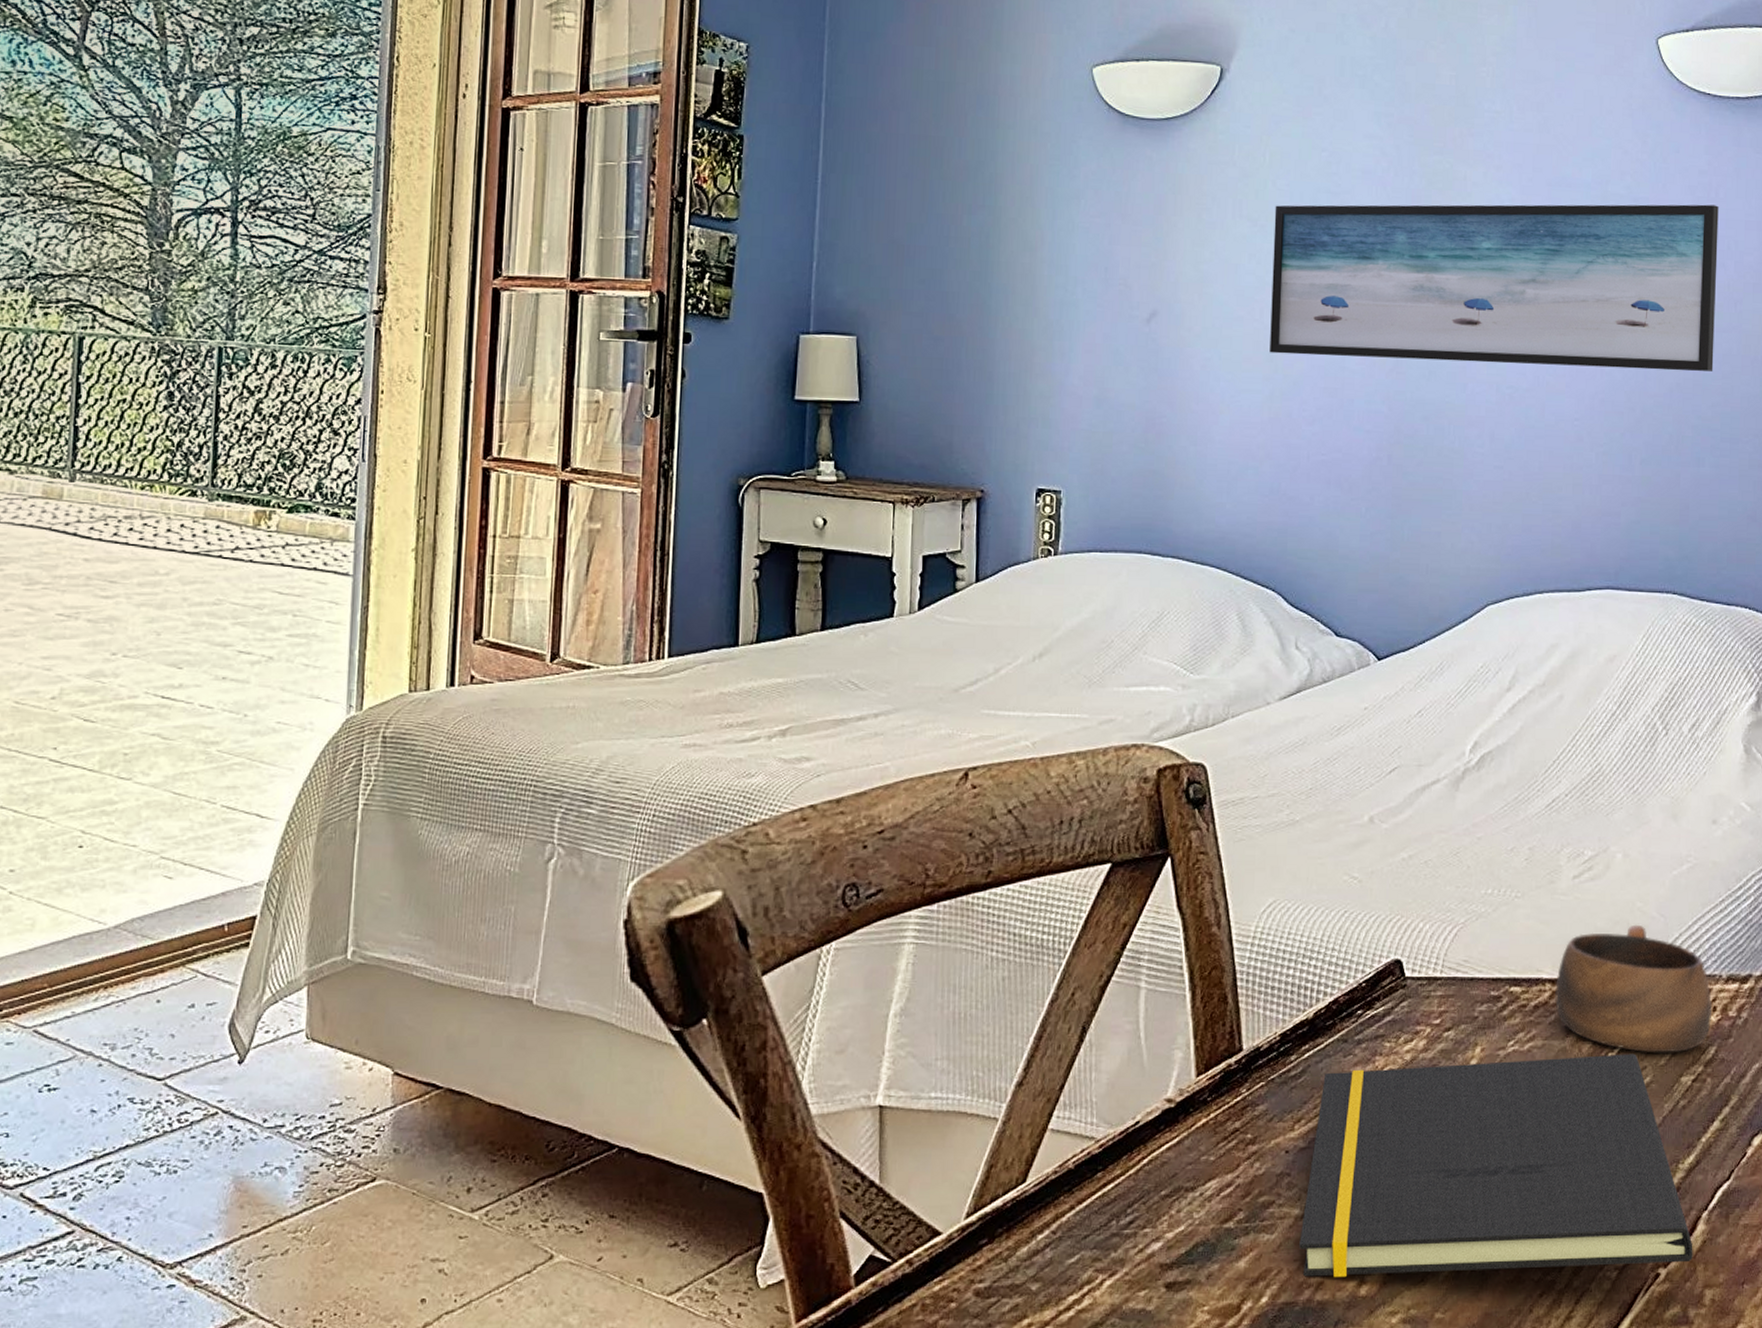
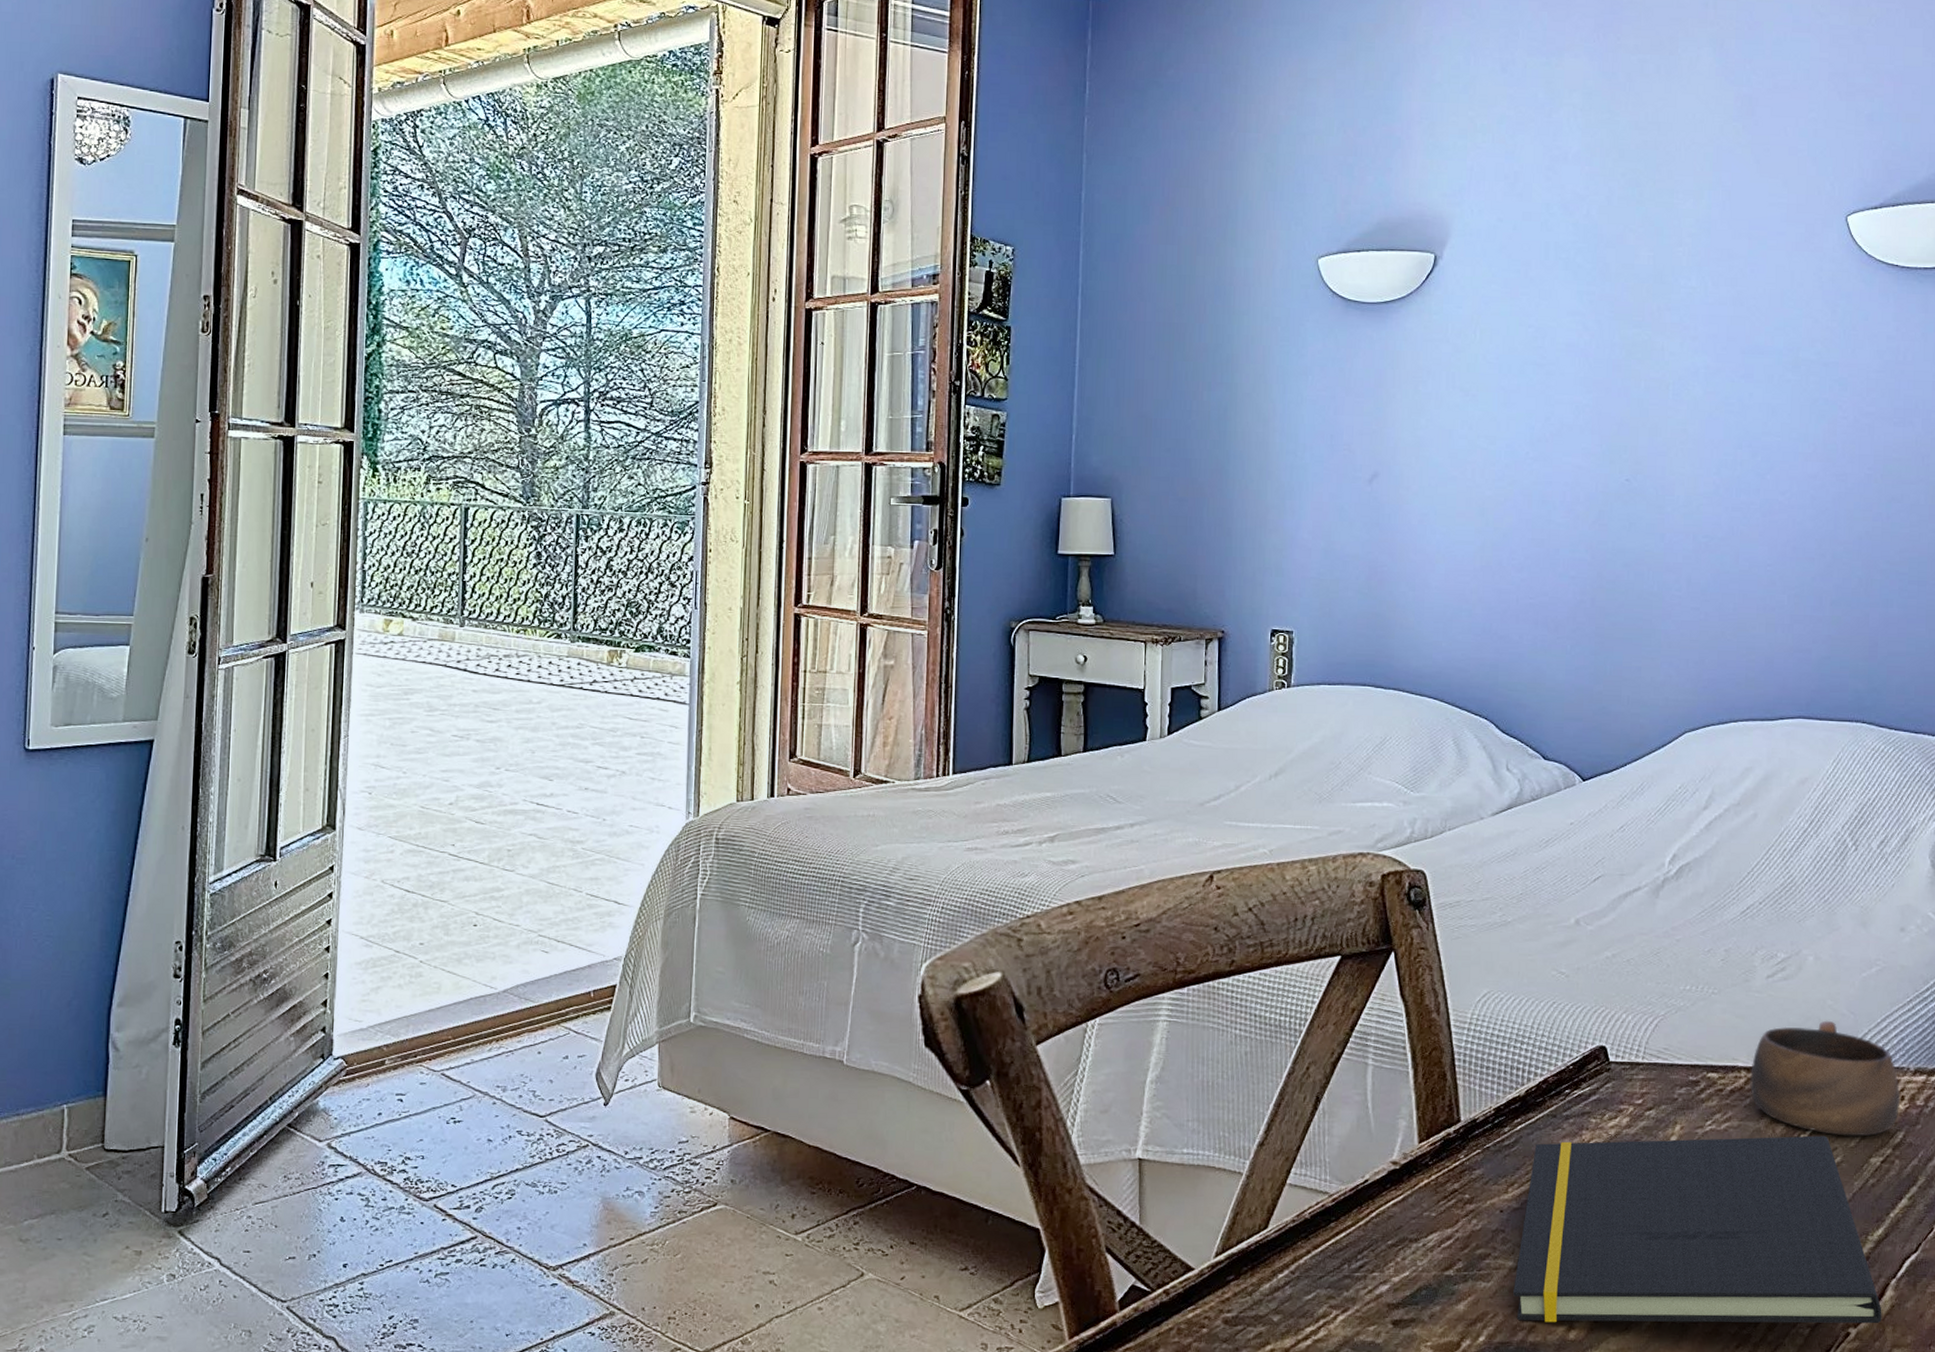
wall art: present [1270,204,1719,372] -> none [1481,367,1907,521]

